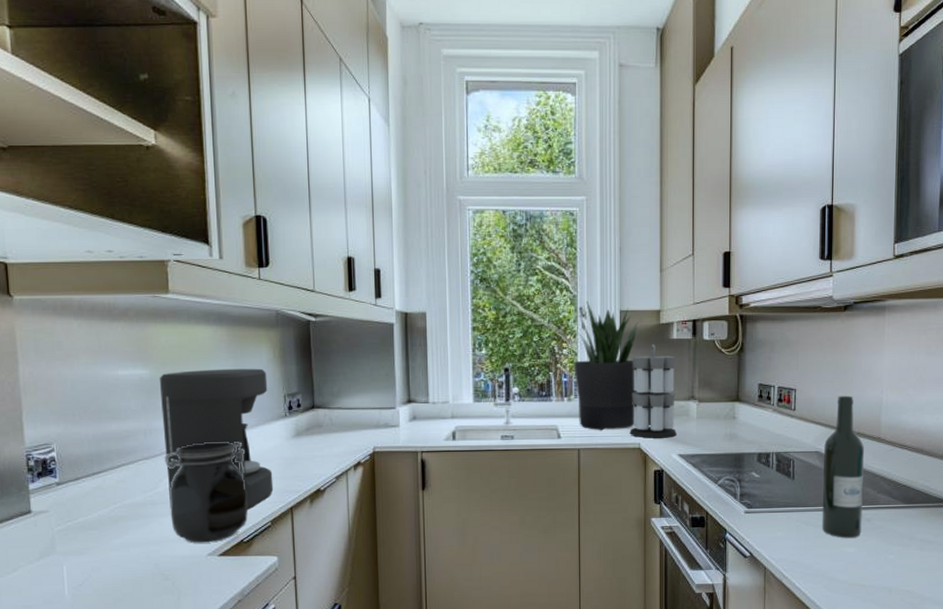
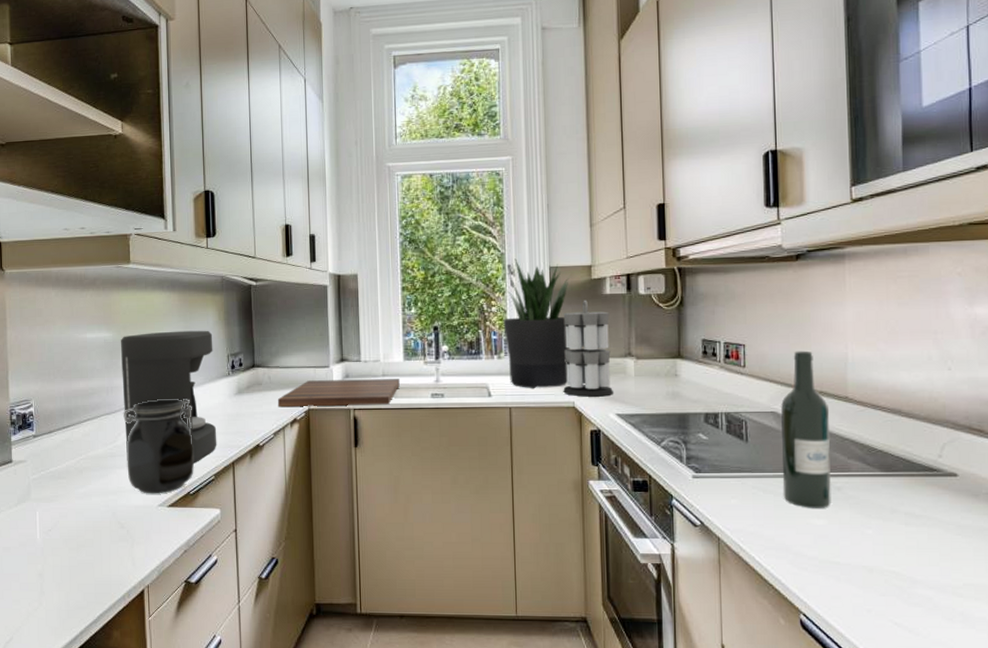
cutting board: none [339,421,469,449] -> present [277,379,400,406]

